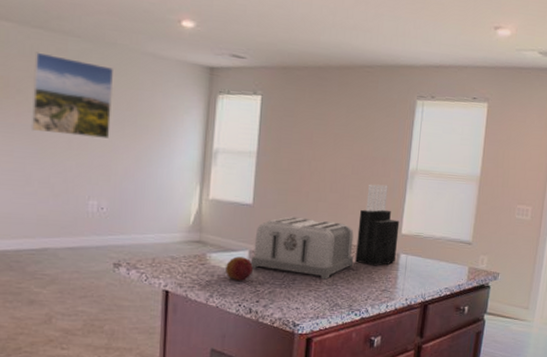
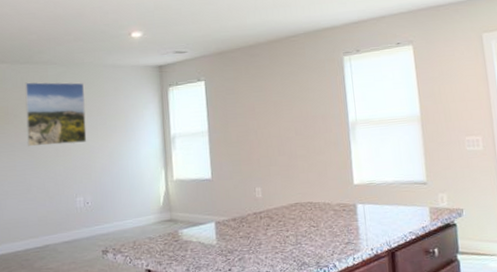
fruit: present [226,256,253,281] -> none [197,229,221,252]
toaster: present [250,216,354,280] -> none [217,183,312,240]
knife block: present [355,184,400,266] -> none [310,140,353,220]

